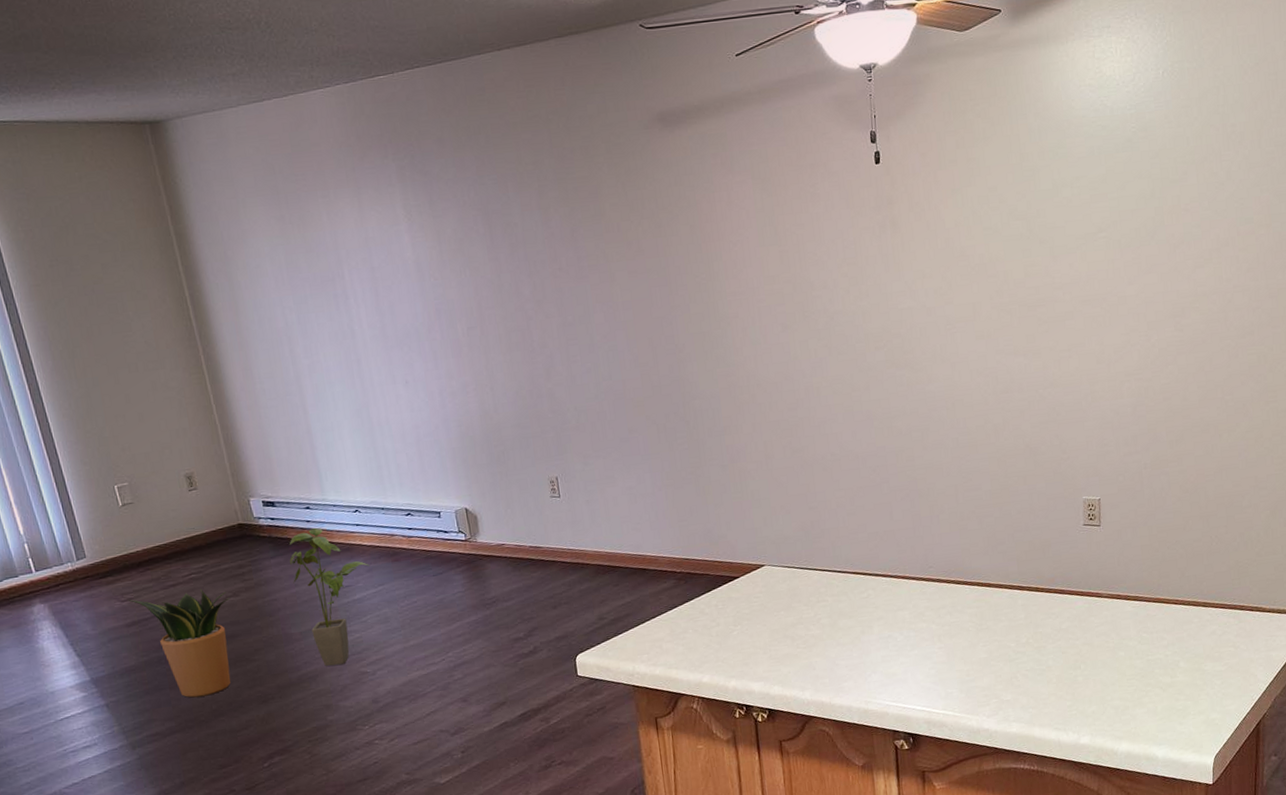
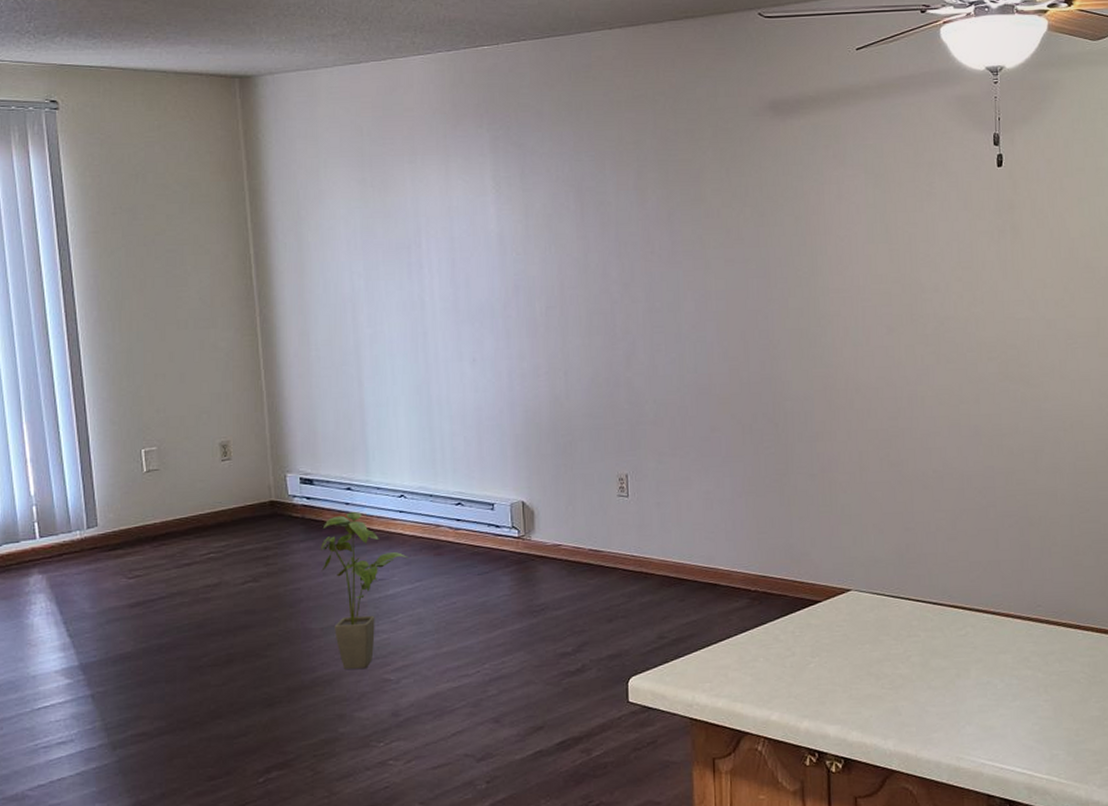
potted plant: present [129,589,231,698] -> none [137,571,250,695]

